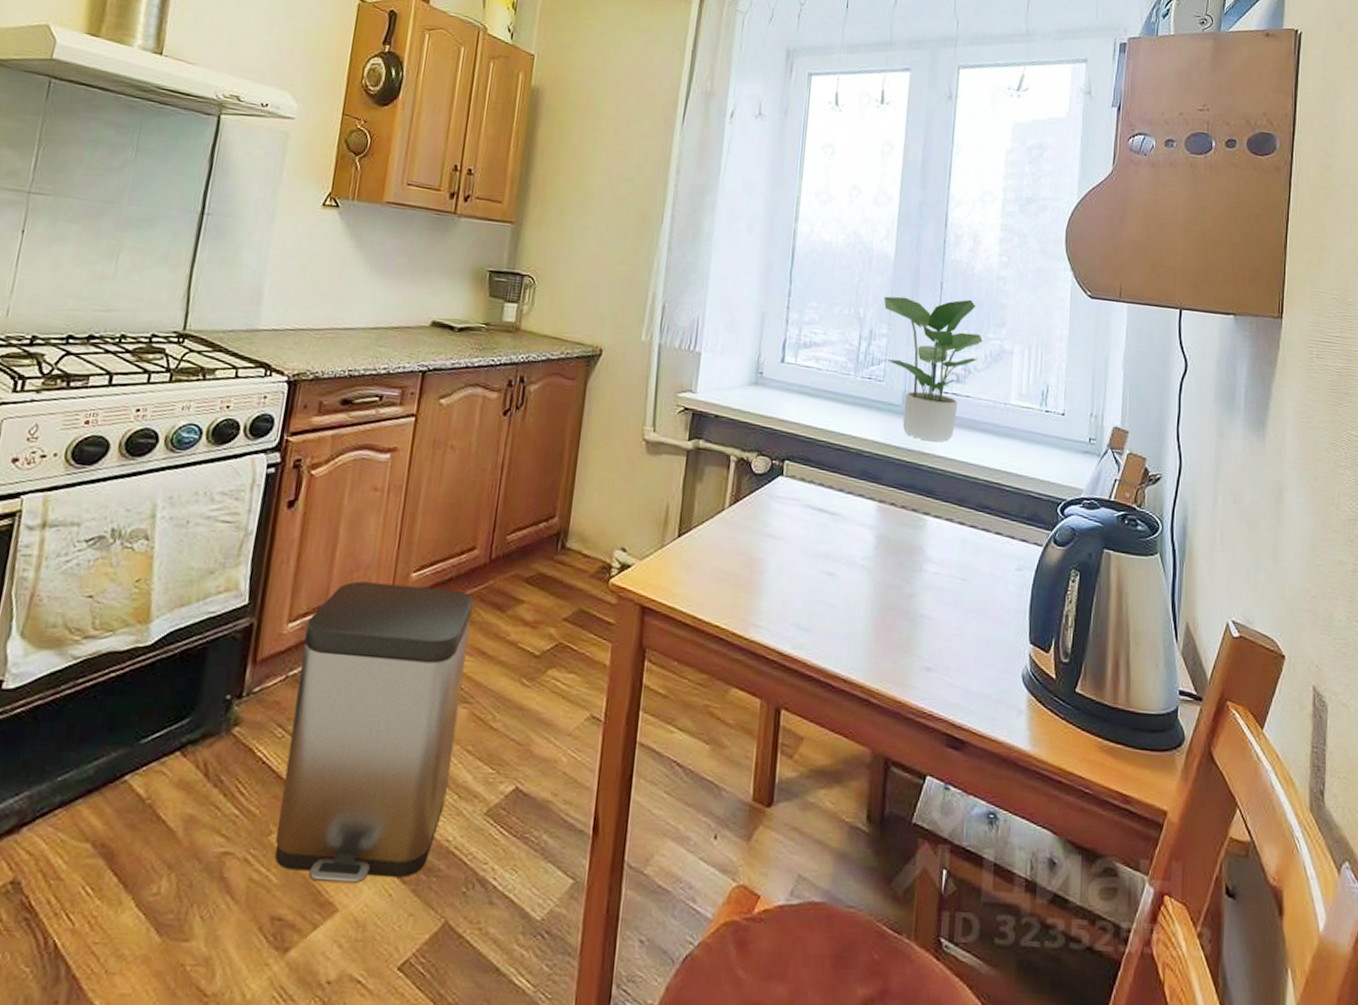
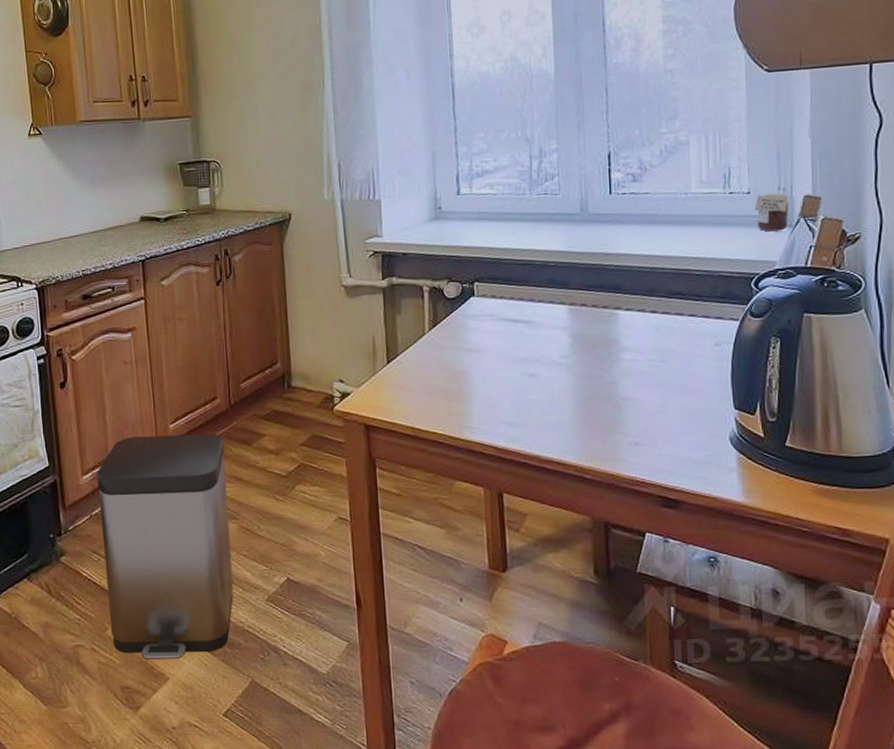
potted plant: present [883,296,983,443] -> none [549,99,656,242]
jar: none [1067,417,1099,459] -> present [754,192,789,232]

